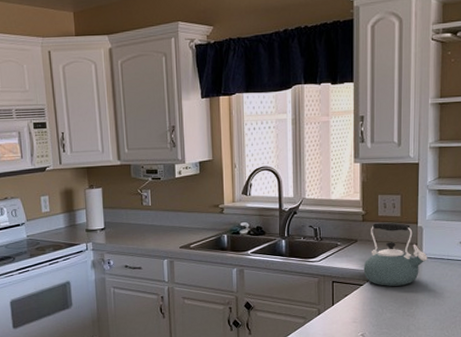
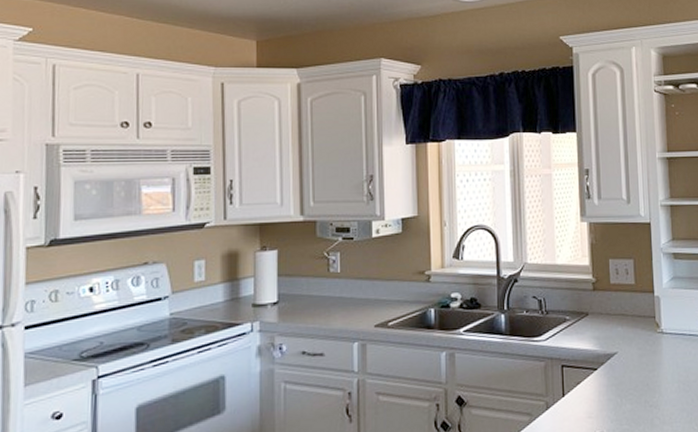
kettle: present [363,222,428,286] -> none [597,291,668,370]

